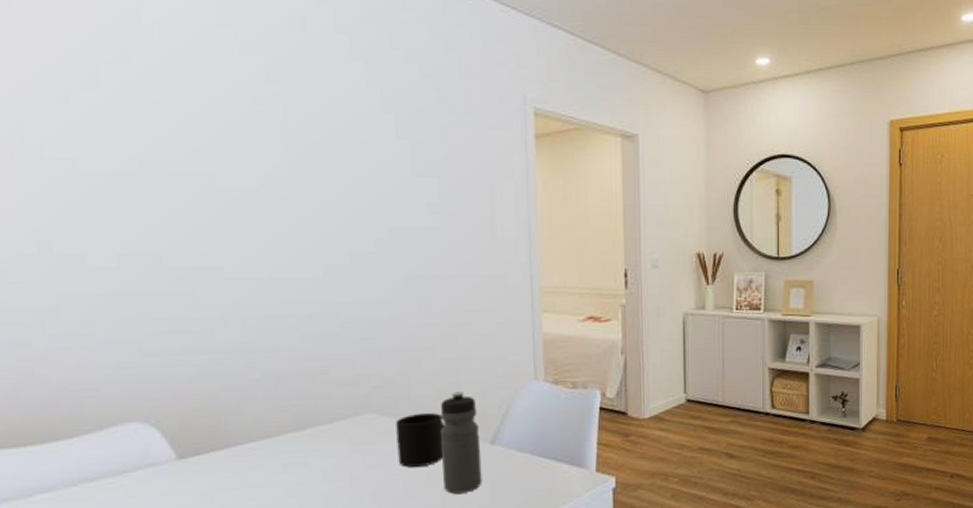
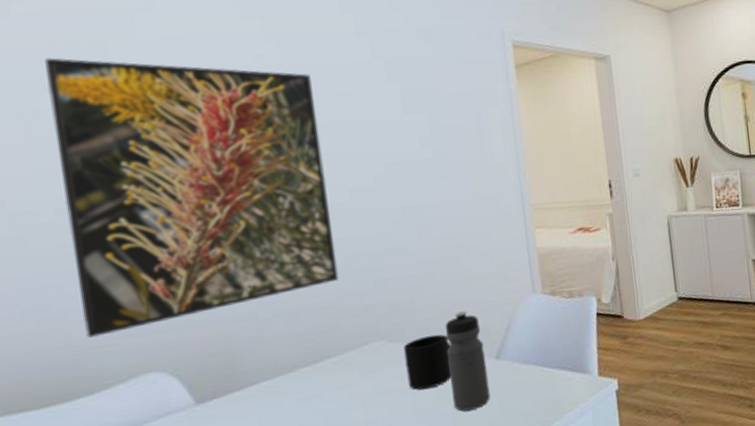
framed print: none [30,77,333,380] -> present [45,57,339,338]

